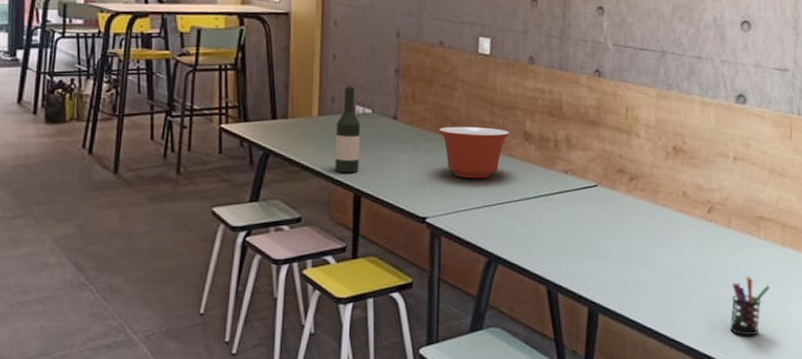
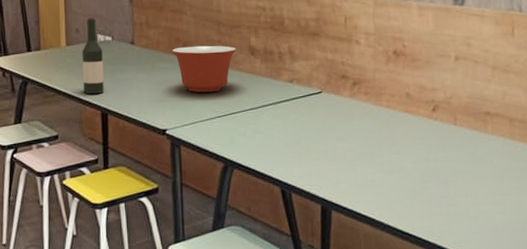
pen holder: present [730,276,771,336] -> none [462,170,502,228]

